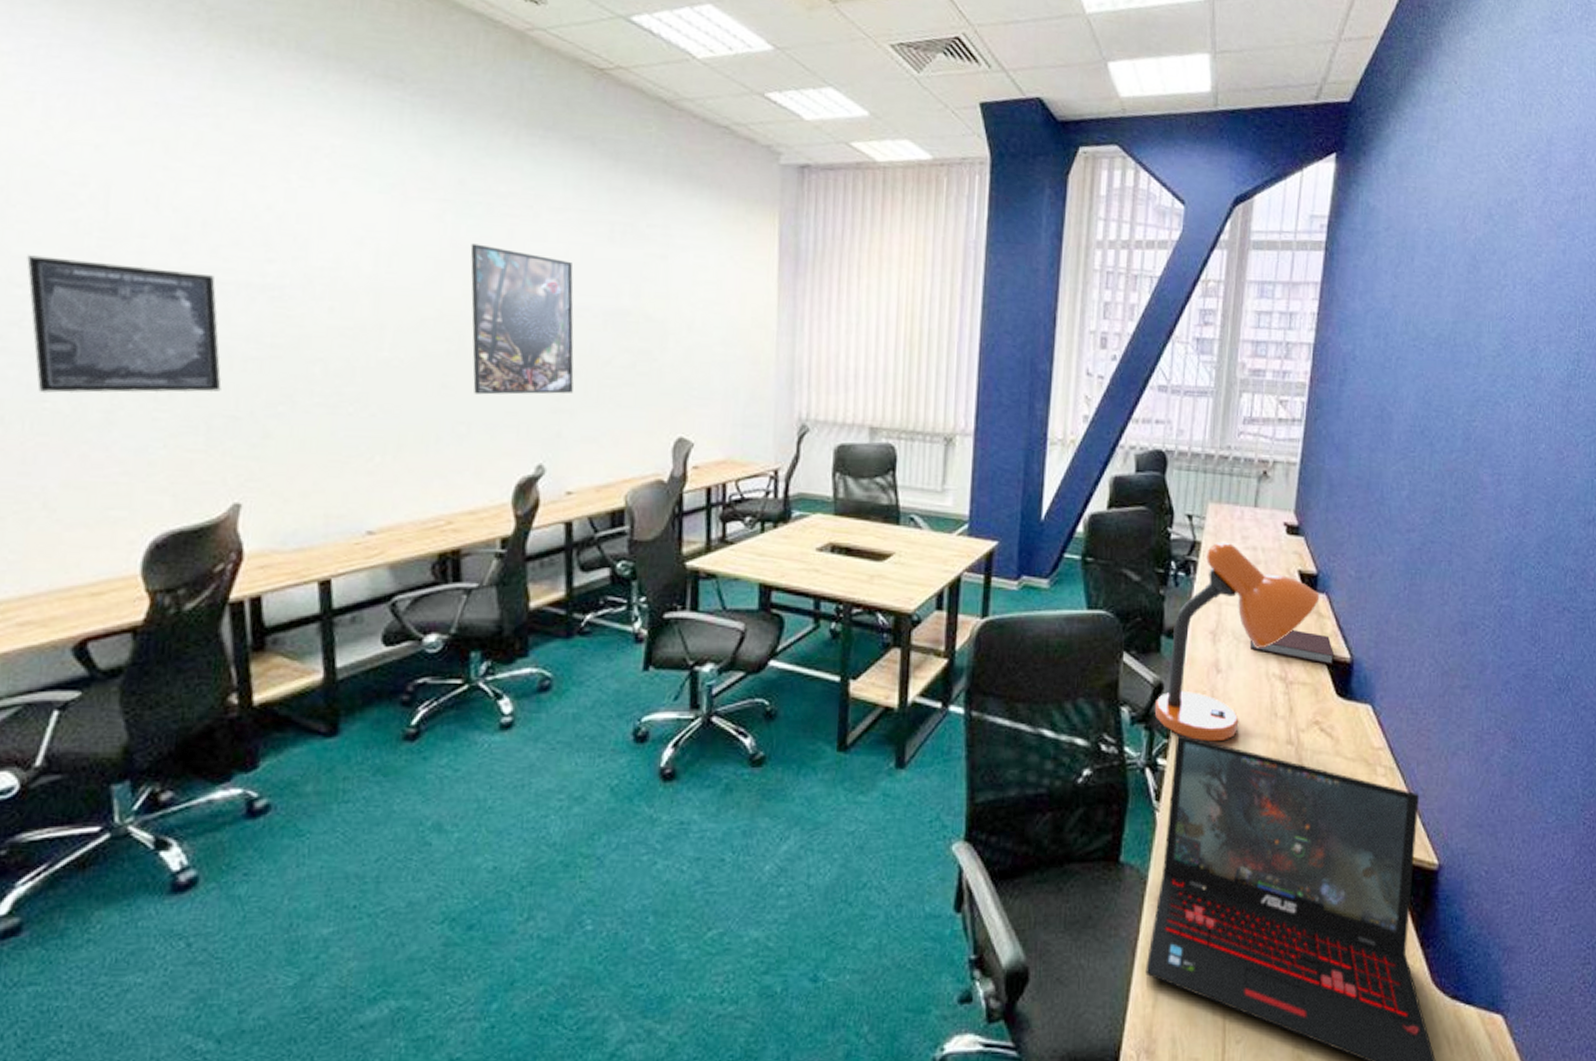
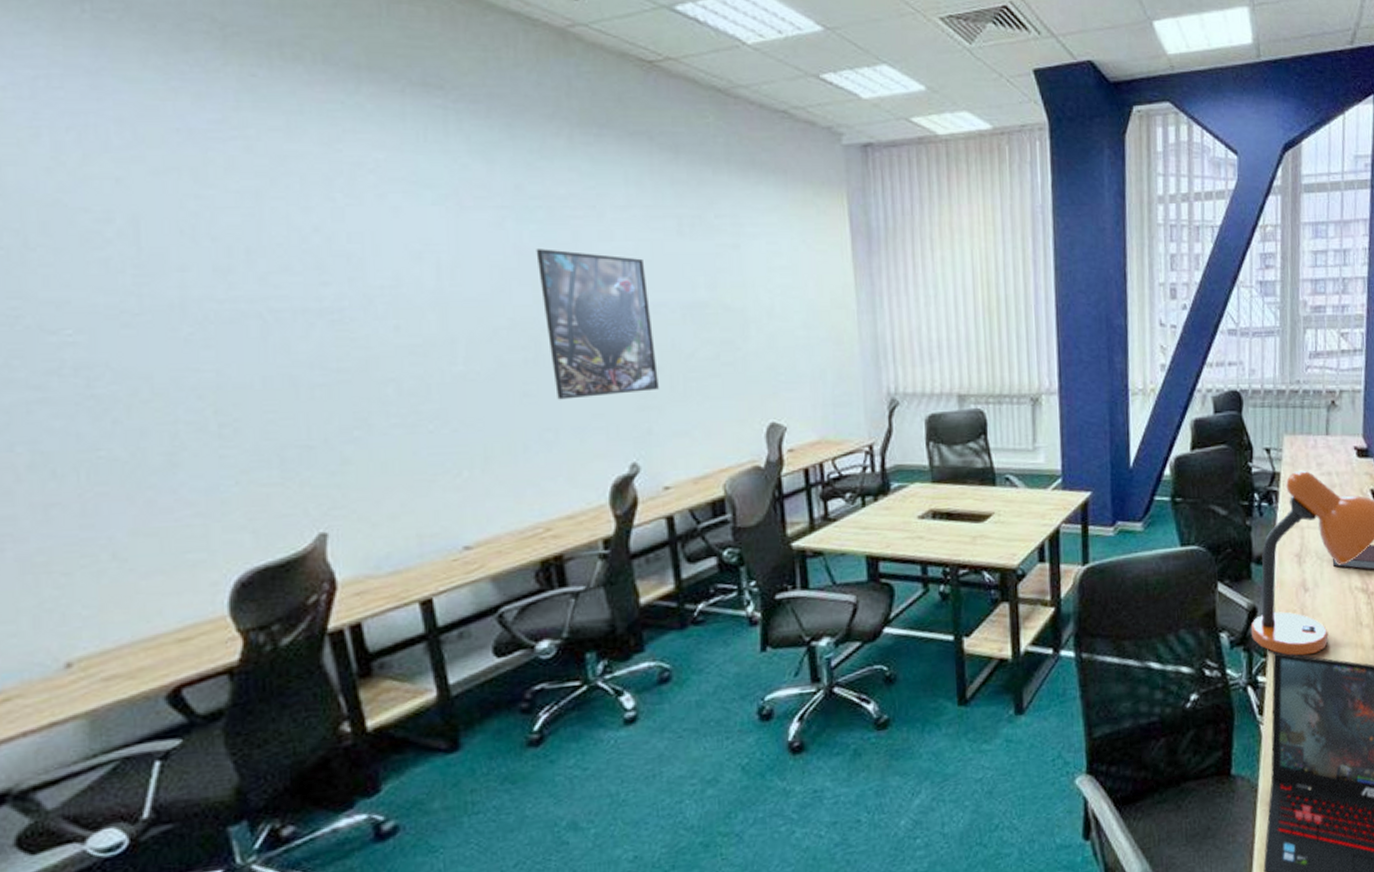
wall art: present [27,255,221,394] -> none [57,299,290,442]

